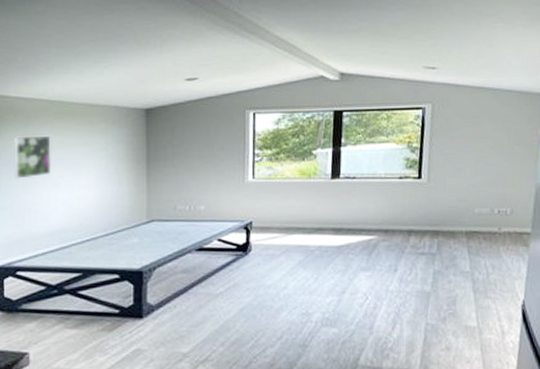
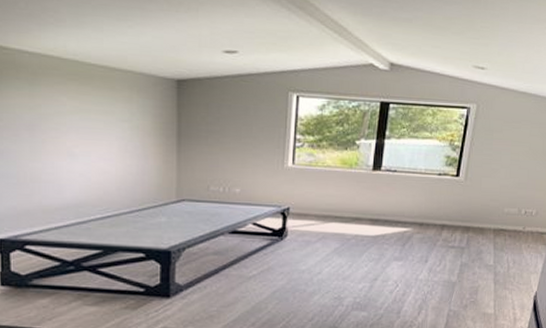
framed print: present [13,135,52,179] -> none [16,96,65,145]

